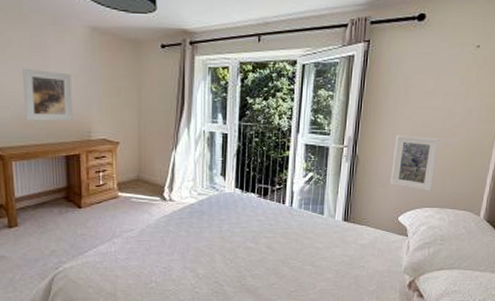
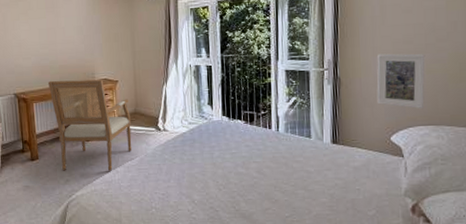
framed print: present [22,68,73,121] -> none [40,25,80,68]
chair: none [32,136,133,242] -> present [48,79,132,171]

